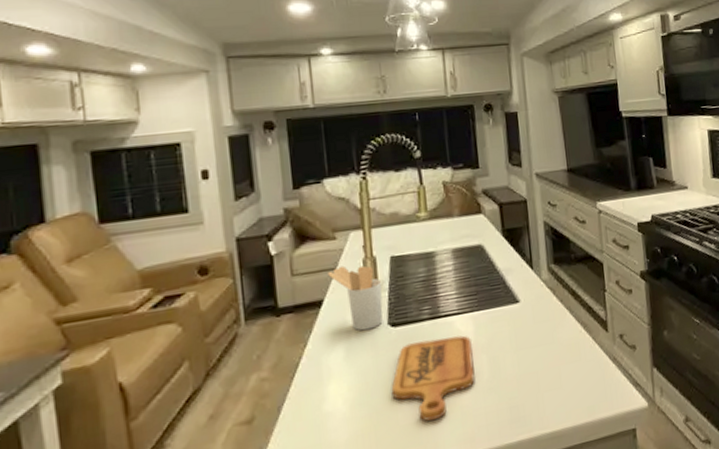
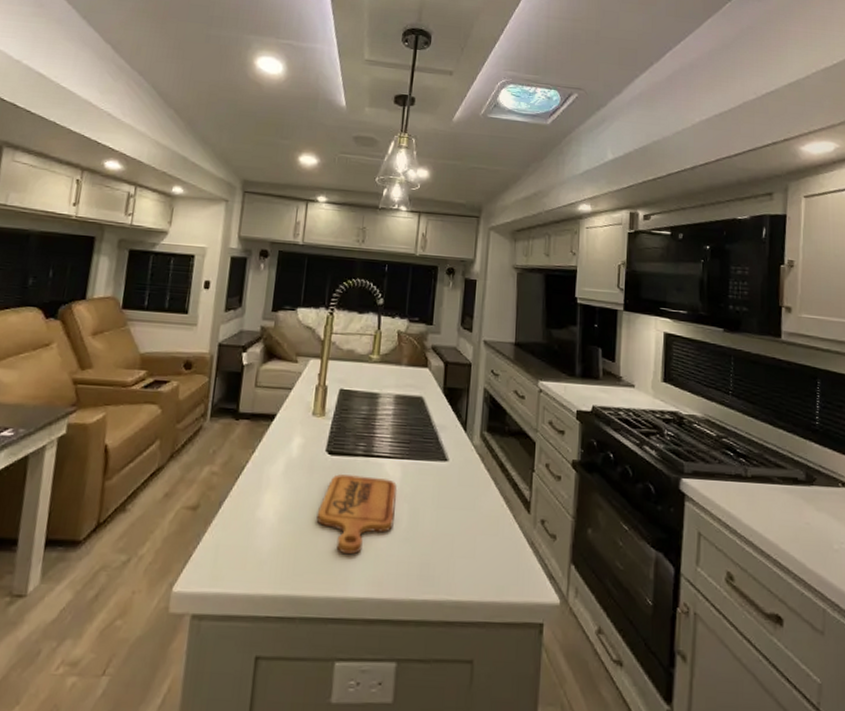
utensil holder: present [327,265,383,331] -> none [284,387,328,452]

